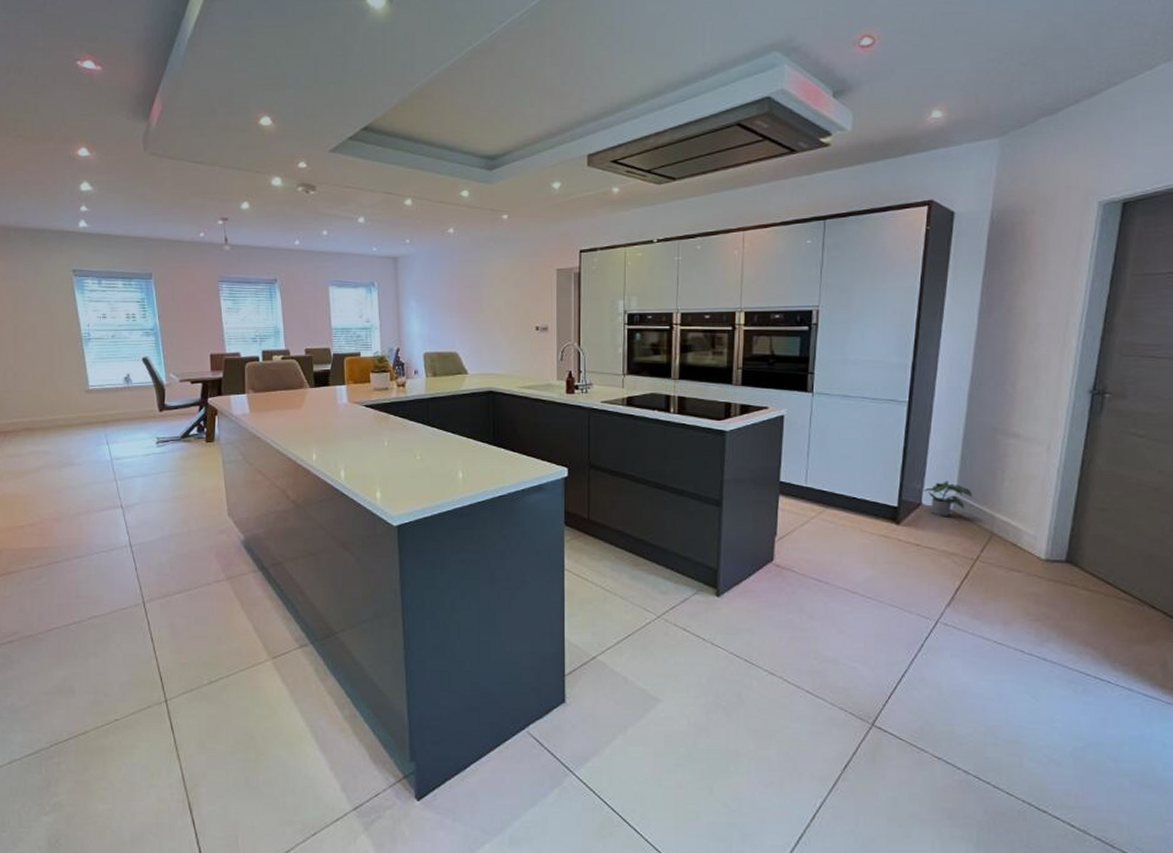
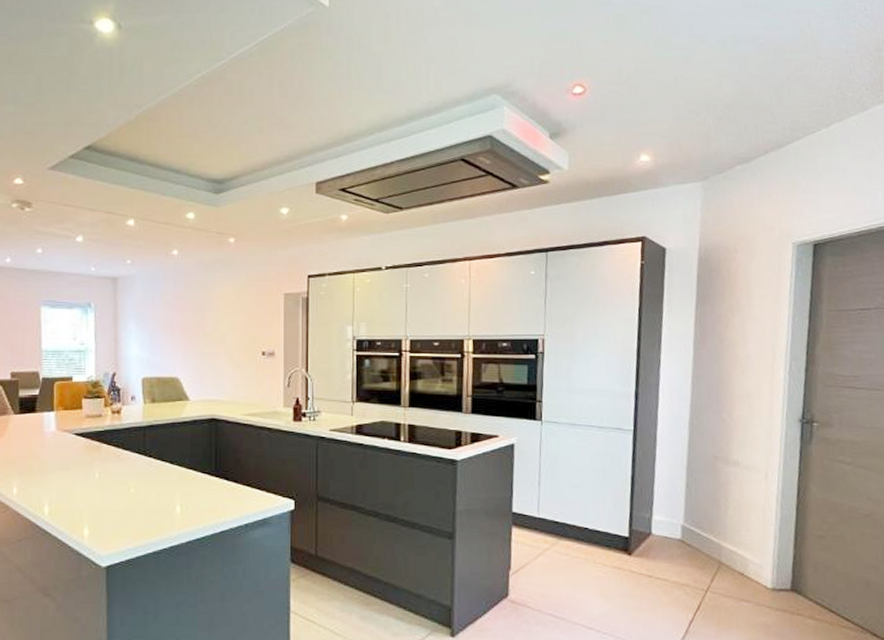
potted plant: present [923,481,973,517] -> none [652,509,700,547]

